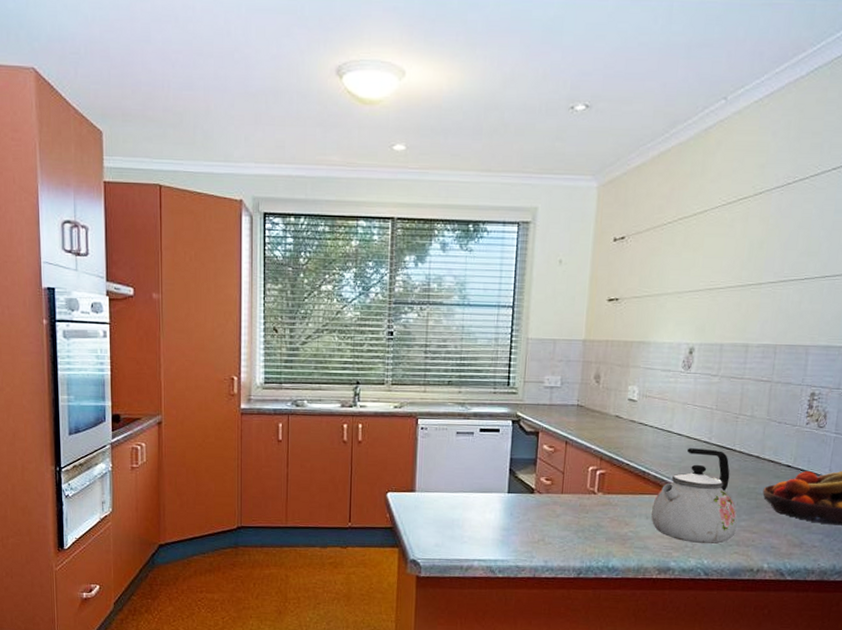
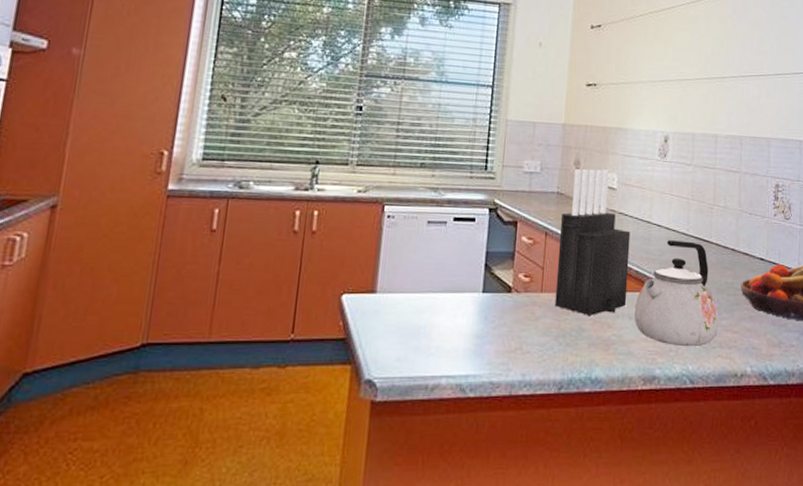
knife block: none [574,382,650,515] -> present [554,169,631,317]

